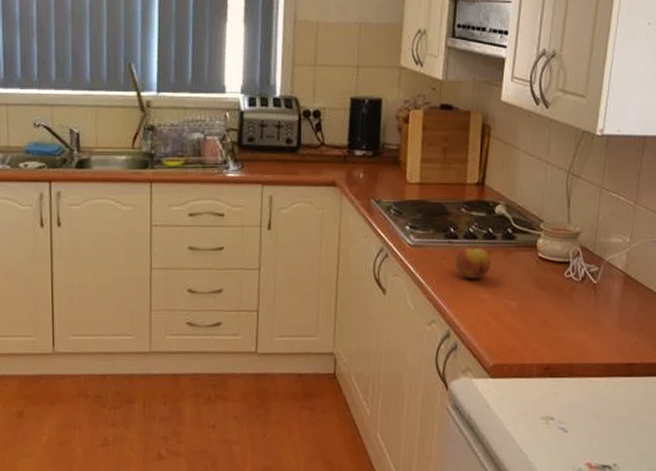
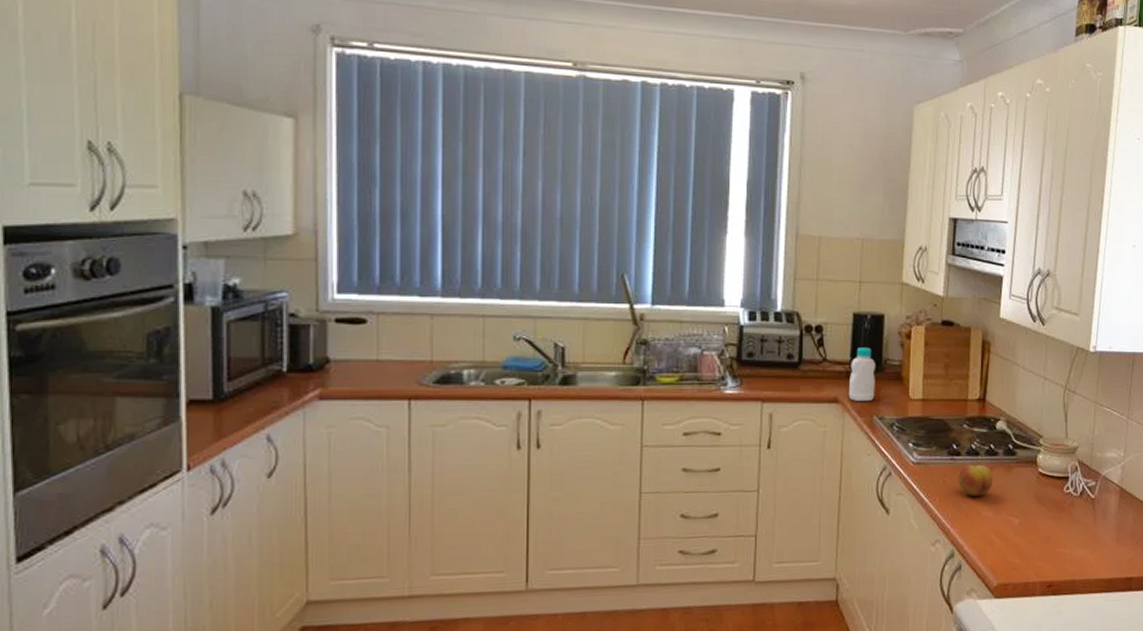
bottle: none [346,132,374,185] -> present [848,347,876,401]

